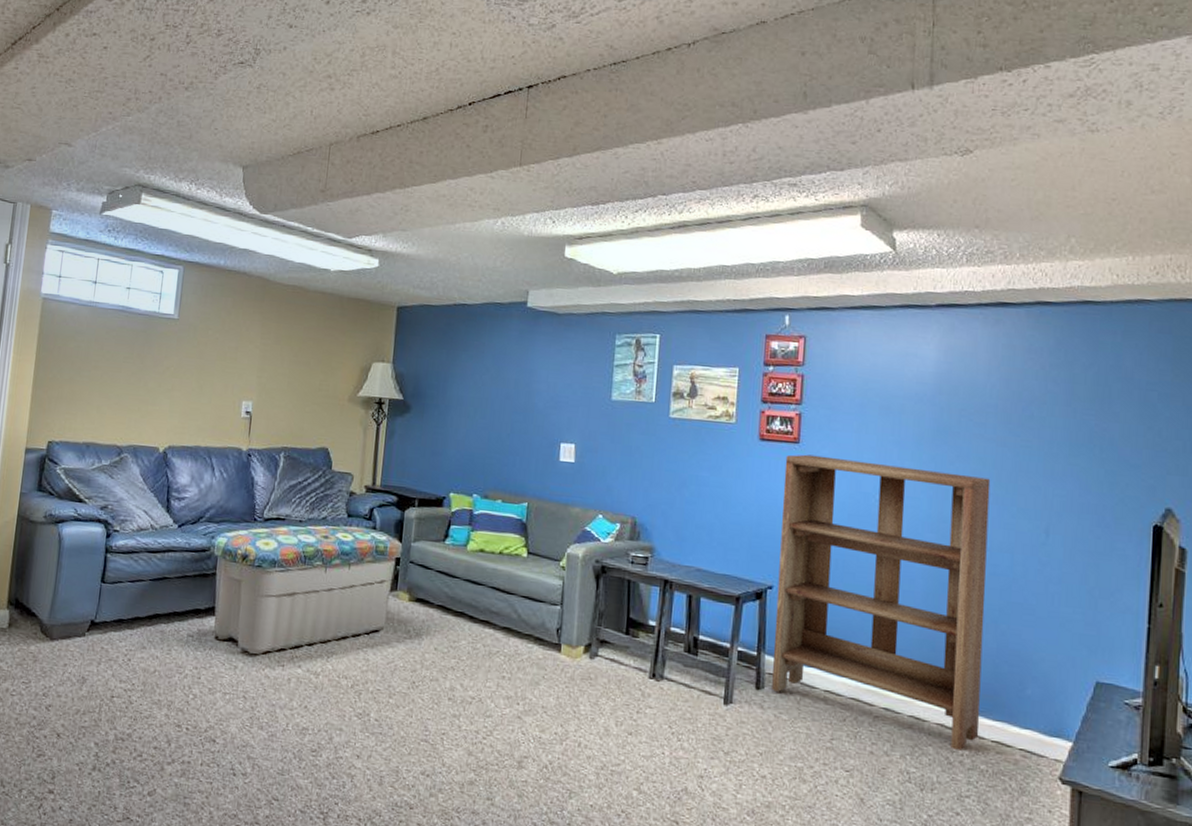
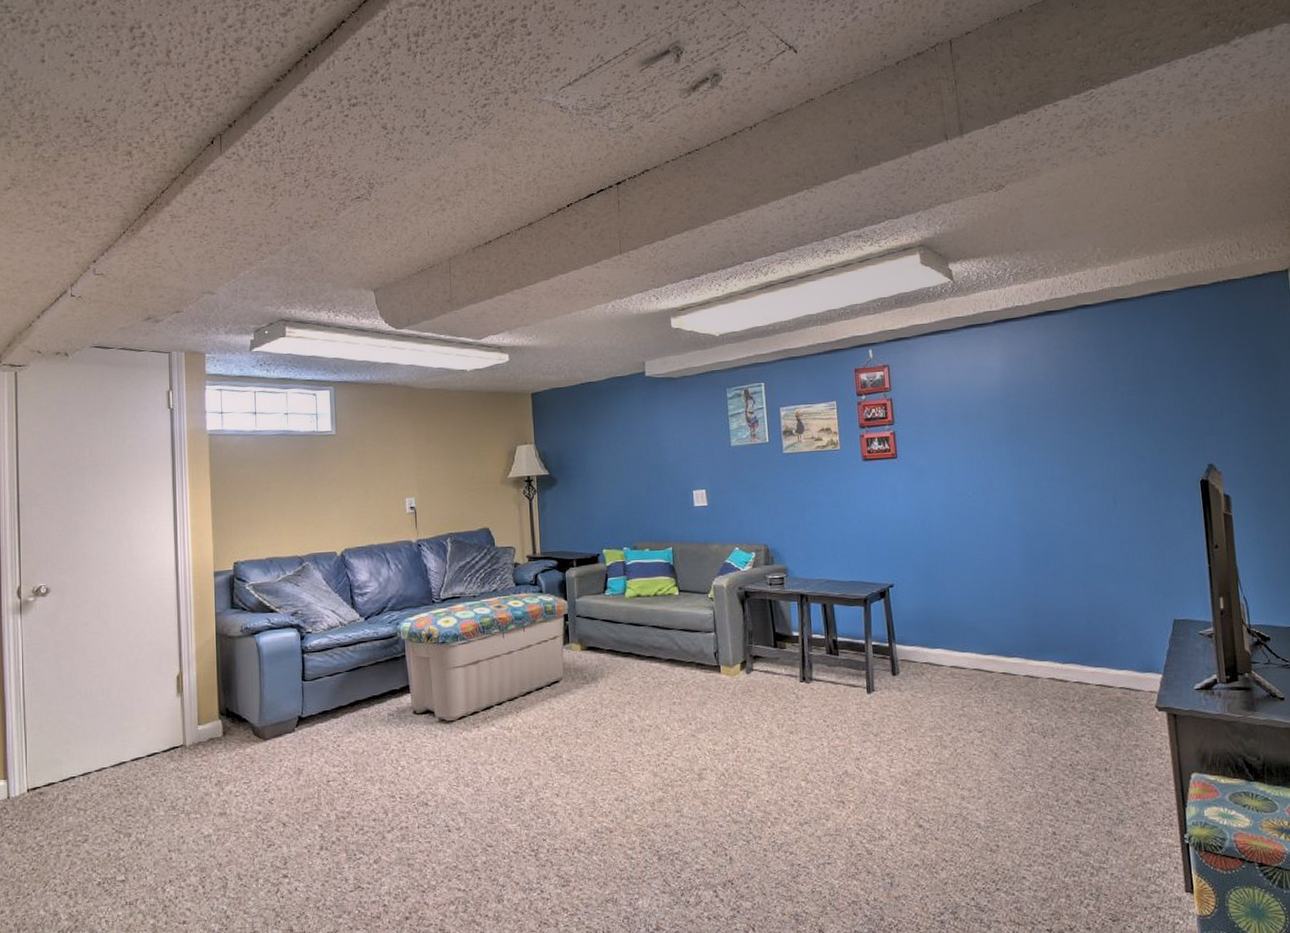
bookshelf: present [772,454,991,750] -> none [887,462,1085,698]

